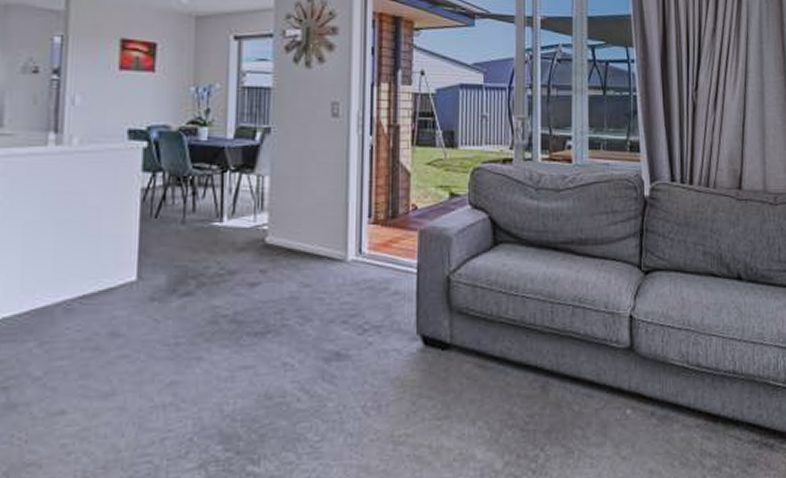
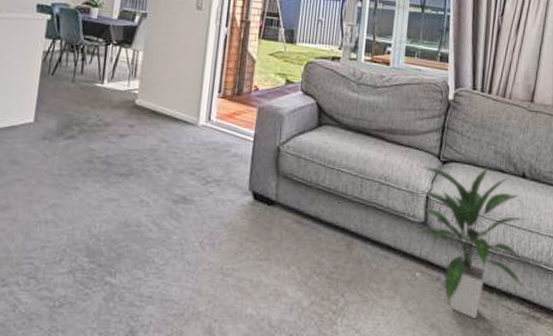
indoor plant: none [615,271,753,456] -> present [414,166,527,318]

